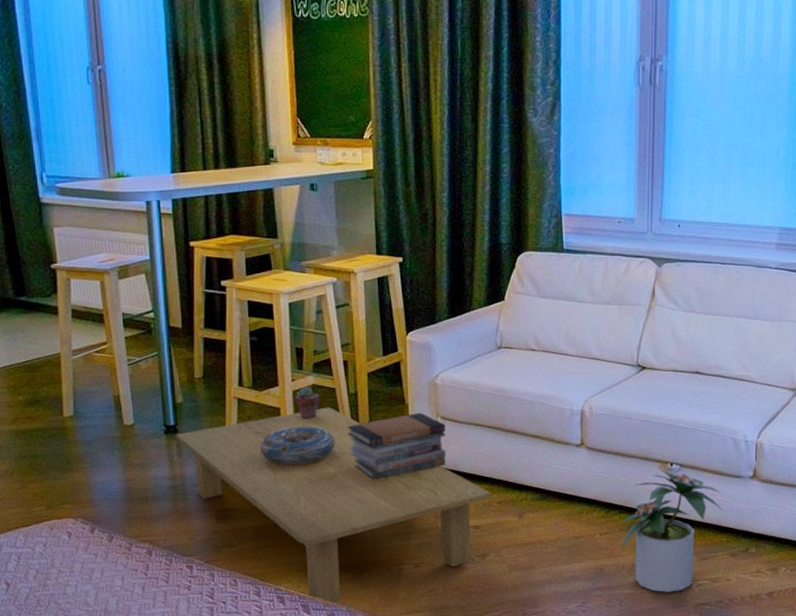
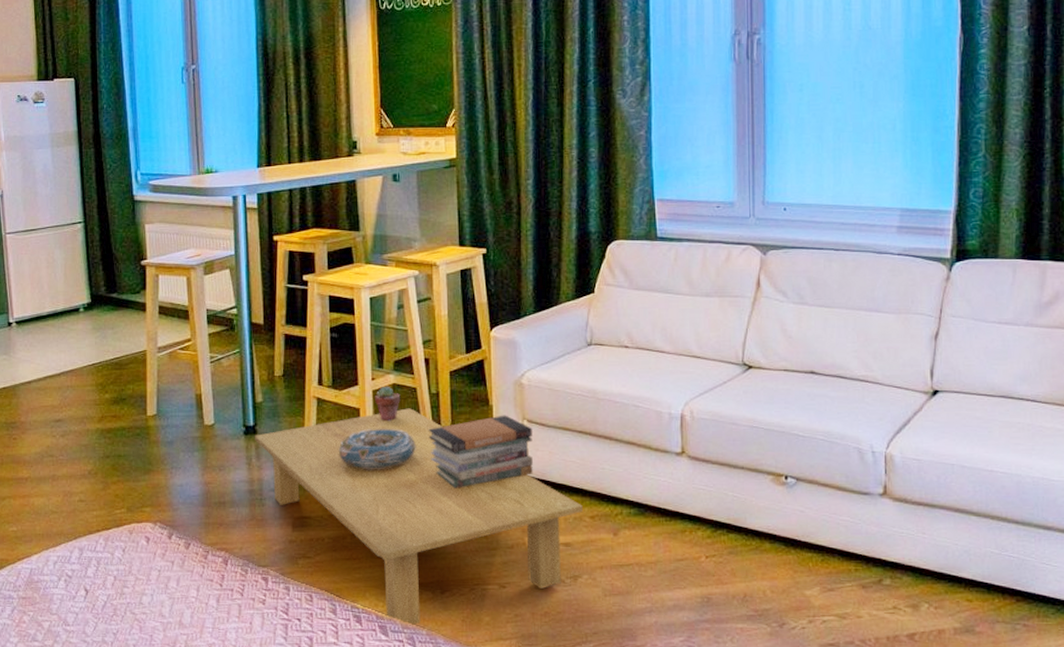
potted plant: present [621,469,724,592] -> none [730,483,850,629]

